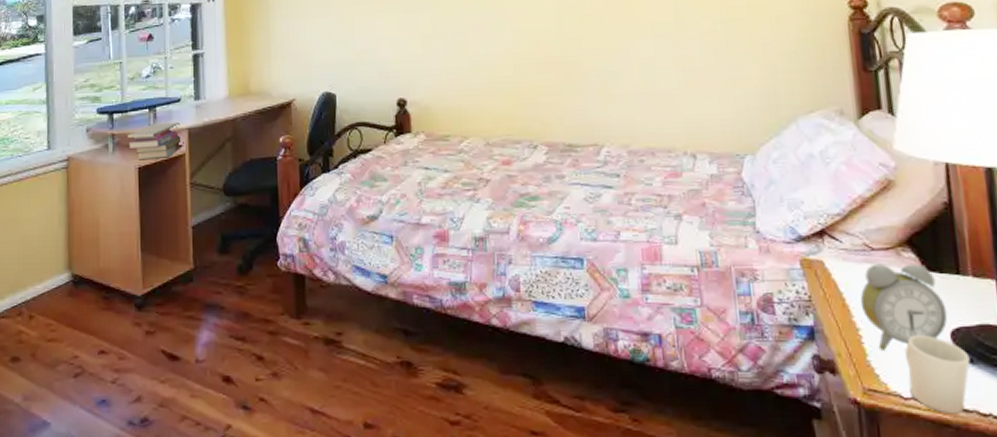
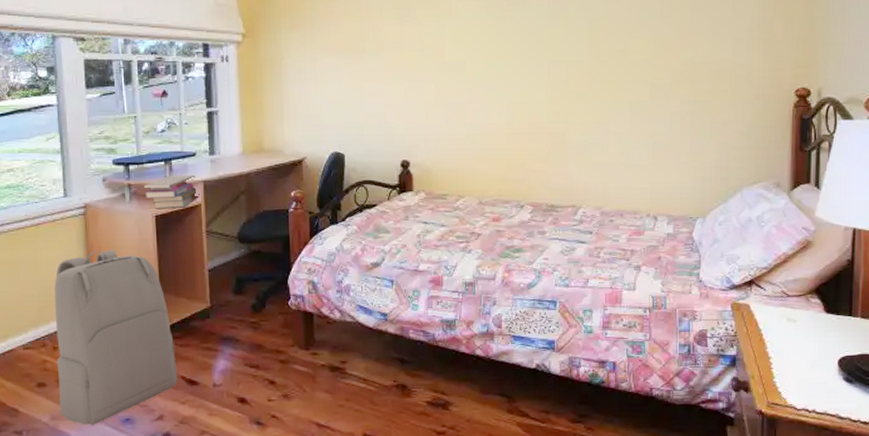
backpack: none [32,206,158,407] -> present [54,250,178,425]
alarm clock: present [860,263,948,350] -> none [774,307,838,374]
mug: present [905,335,970,414] -> none [802,362,850,421]

